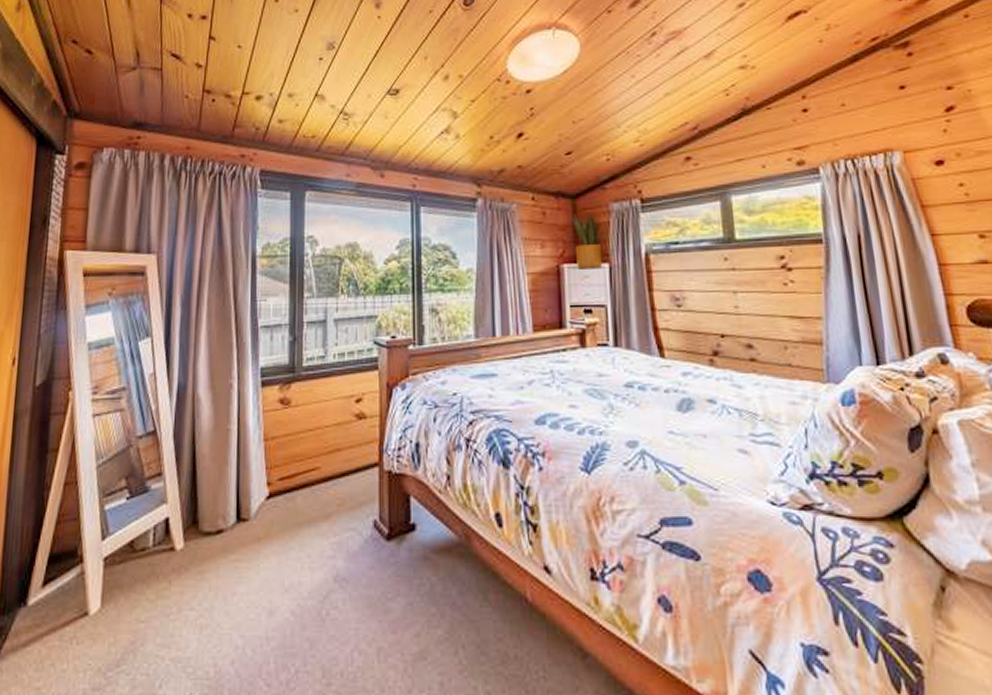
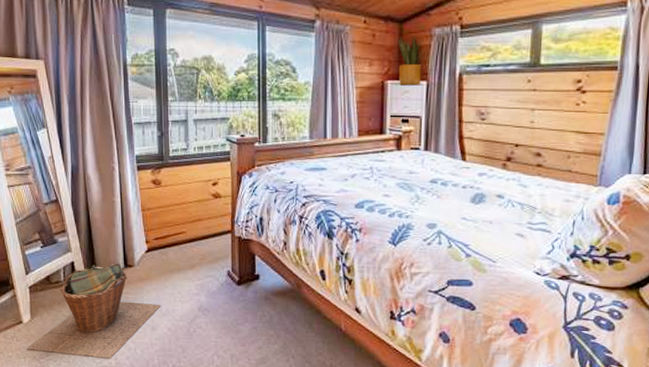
laundry basket: none [89,517,283,665] -> present [26,263,161,359]

